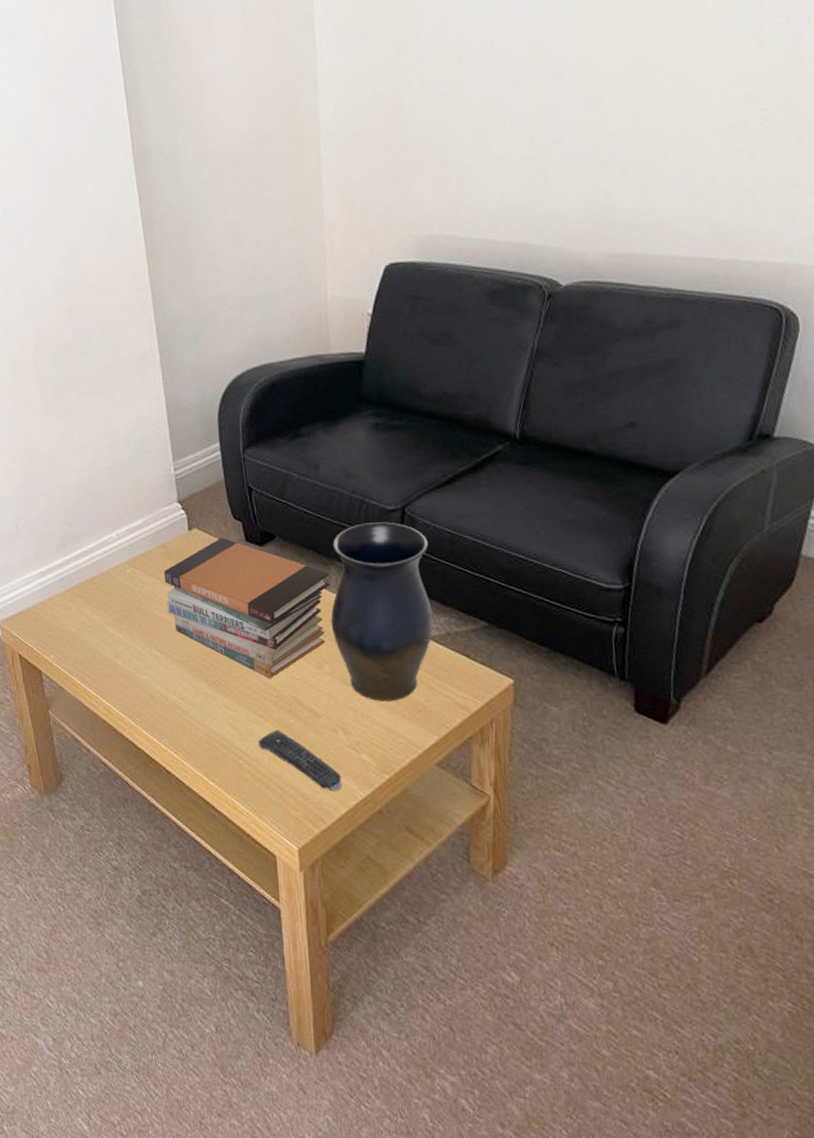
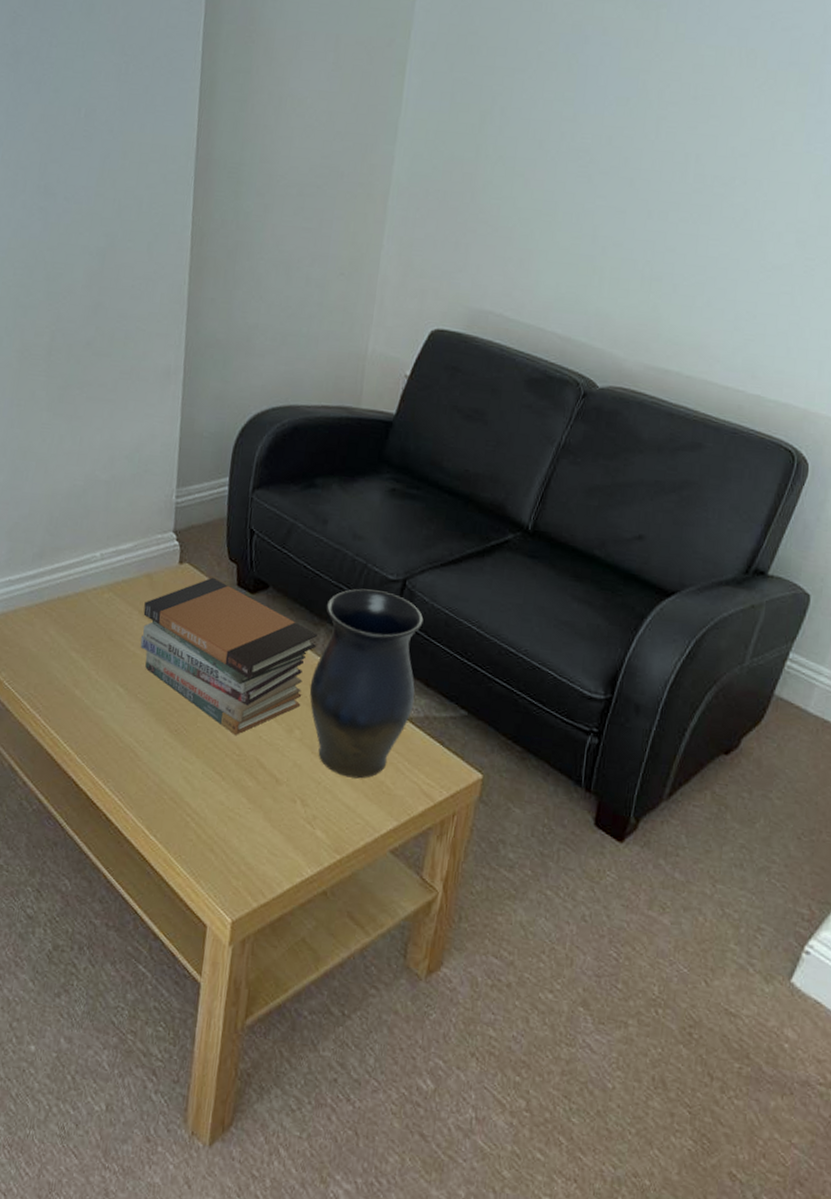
remote control: present [259,730,342,792] -> none [211,790,292,866]

